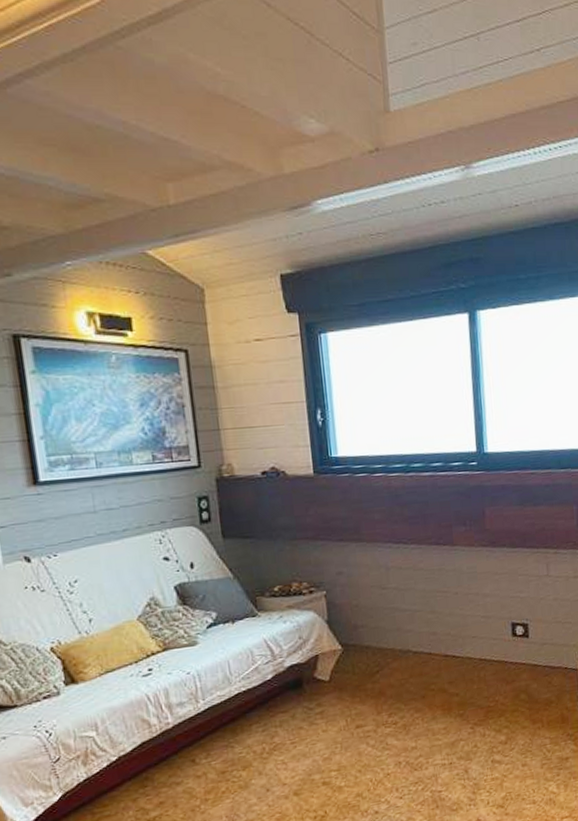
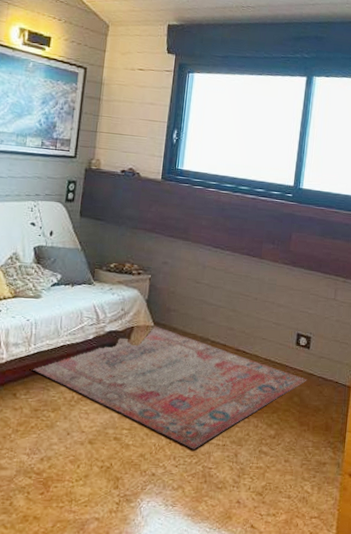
rug: none [207,647,532,776] -> present [32,324,307,449]

